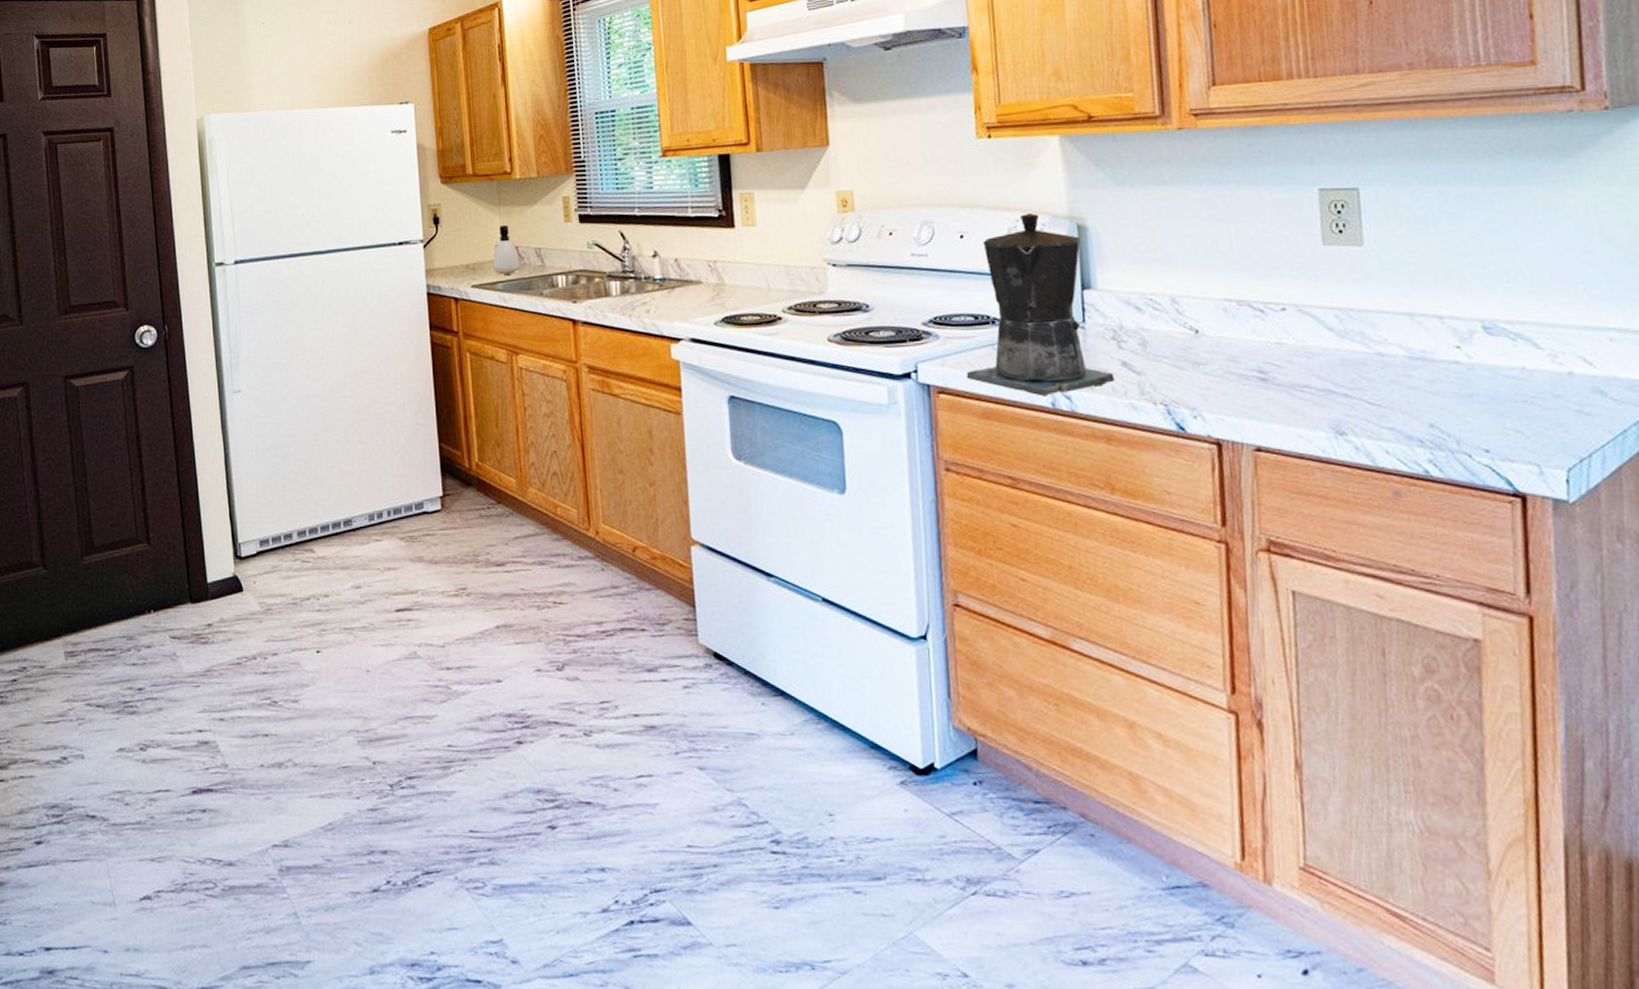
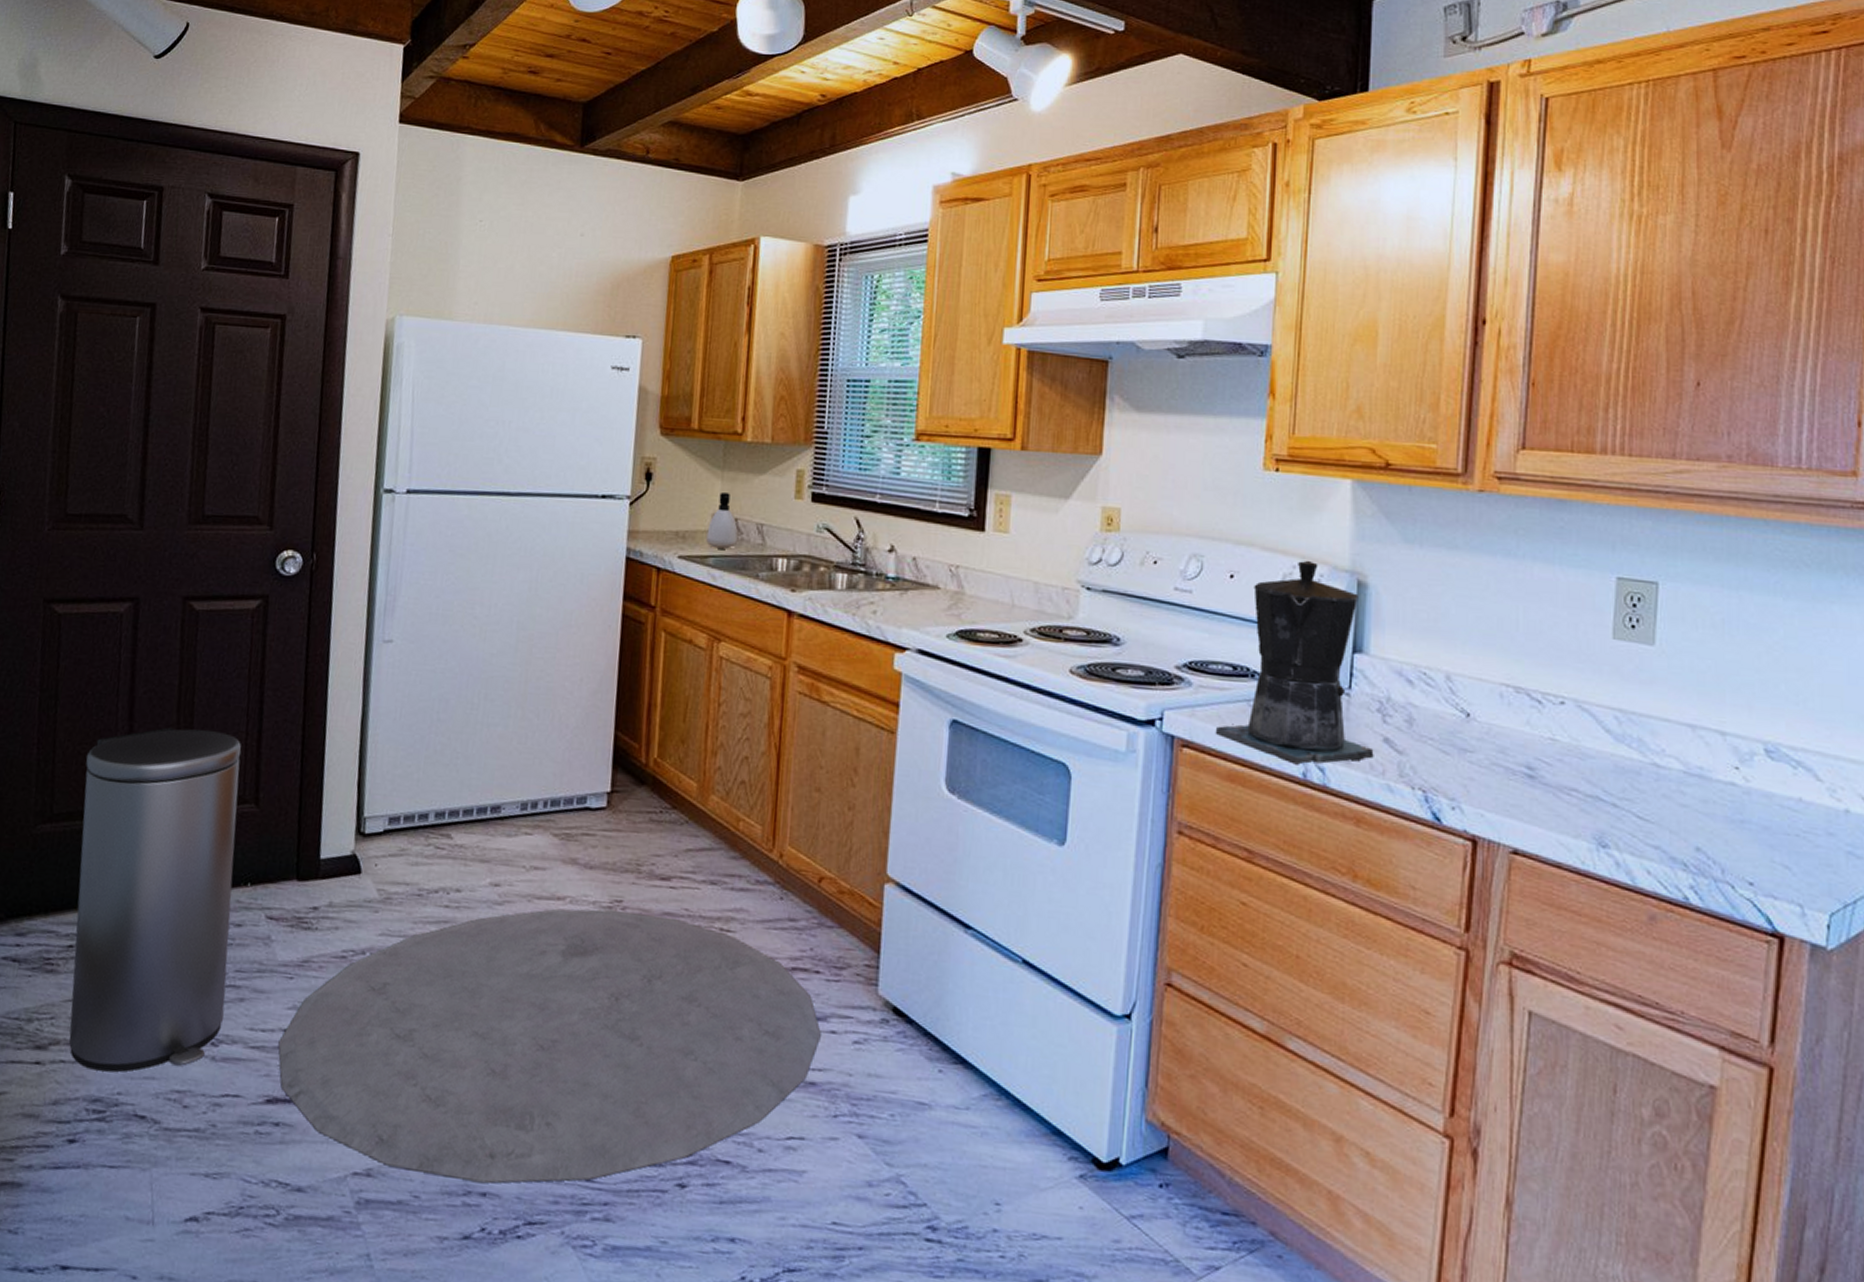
pedal bin: none [5,485,147,782] -> present [69,727,242,1073]
floor mat: none [195,596,654,843] -> present [278,909,821,1184]

